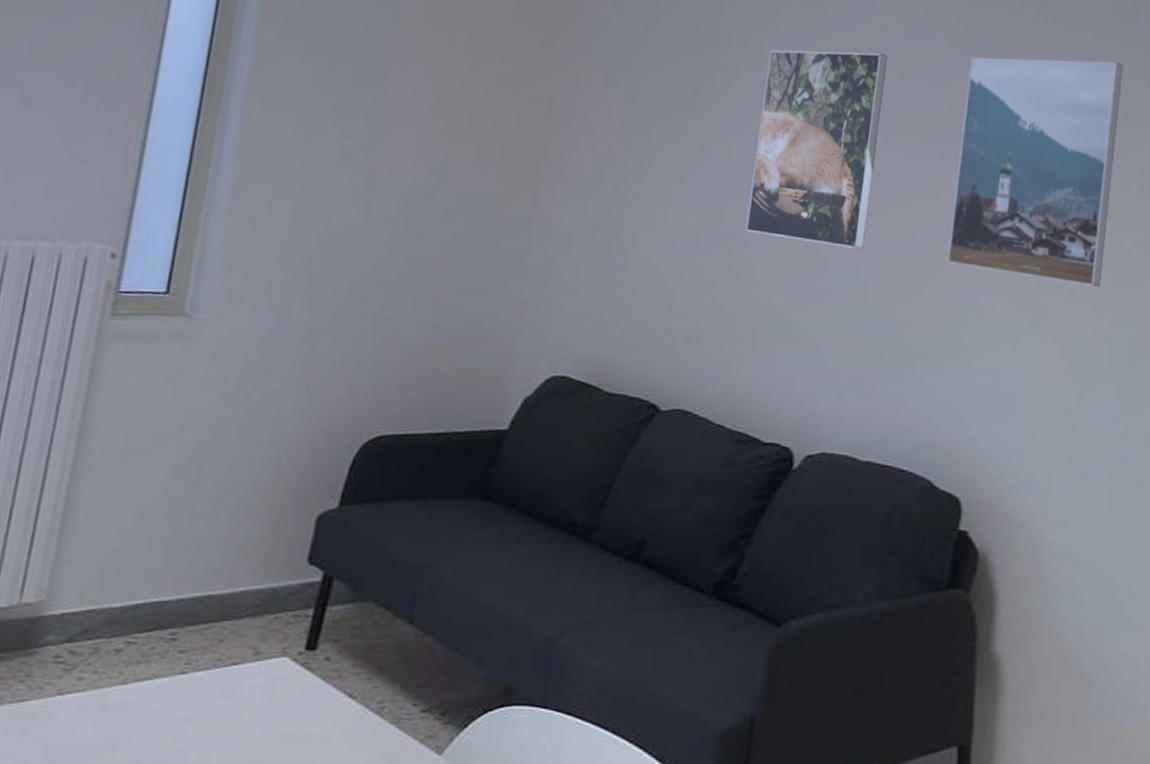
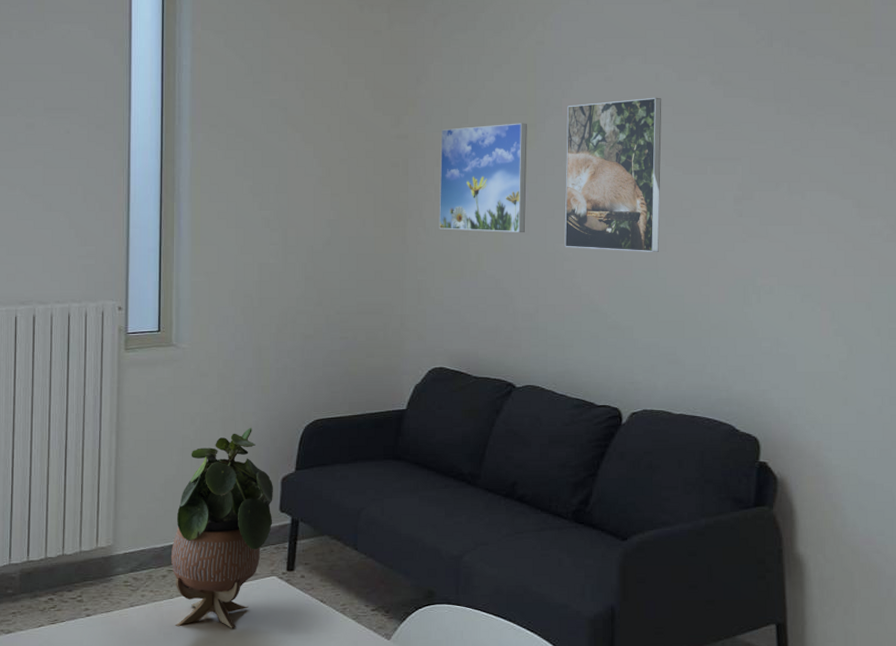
potted plant: none [124,440,304,732] -> present [170,427,273,628]
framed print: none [584,60,717,206] -> present [439,123,527,232]
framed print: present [947,57,1123,287] -> none [728,80,861,264]

